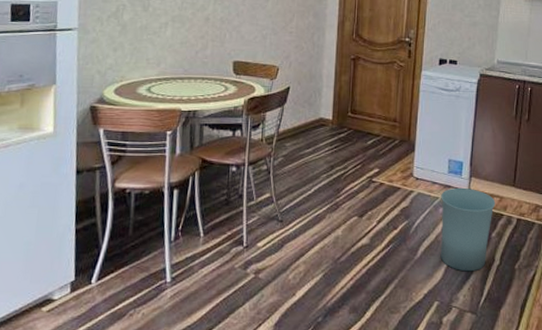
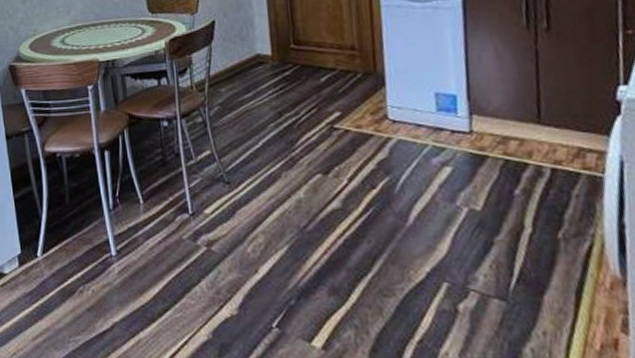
waste bin: present [440,187,496,272] -> none [431,129,515,243]

